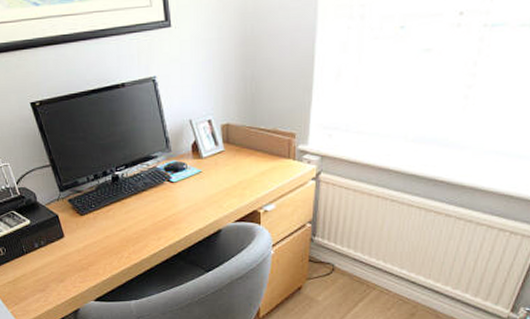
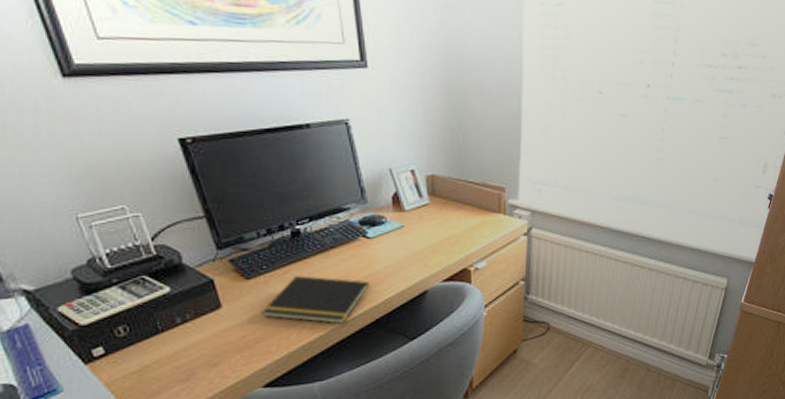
notepad: none [92,214,173,255] -> present [261,276,369,324]

